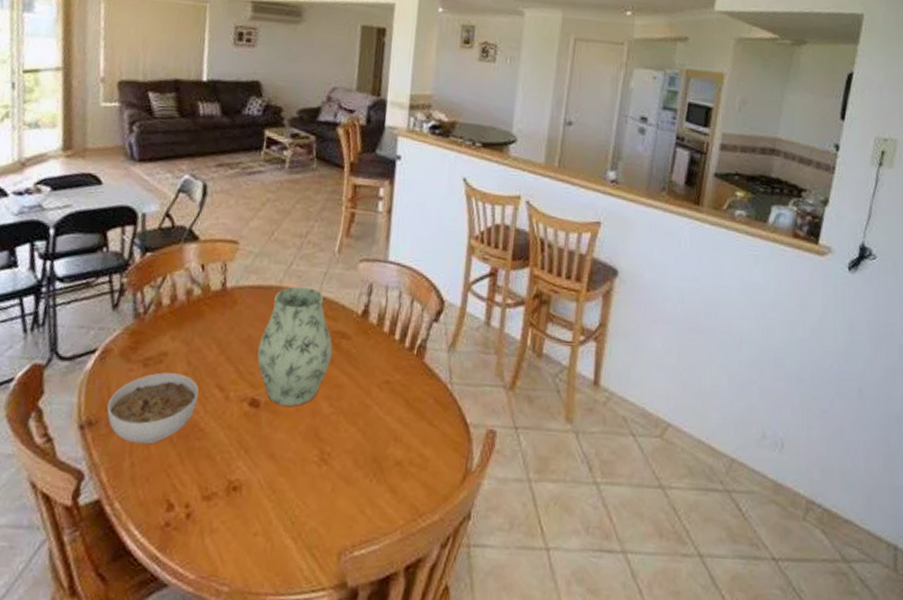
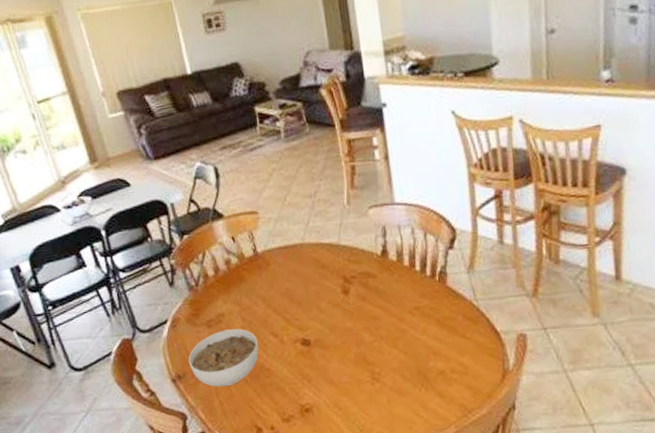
vase: present [257,286,333,406] -> none [297,239,363,341]

